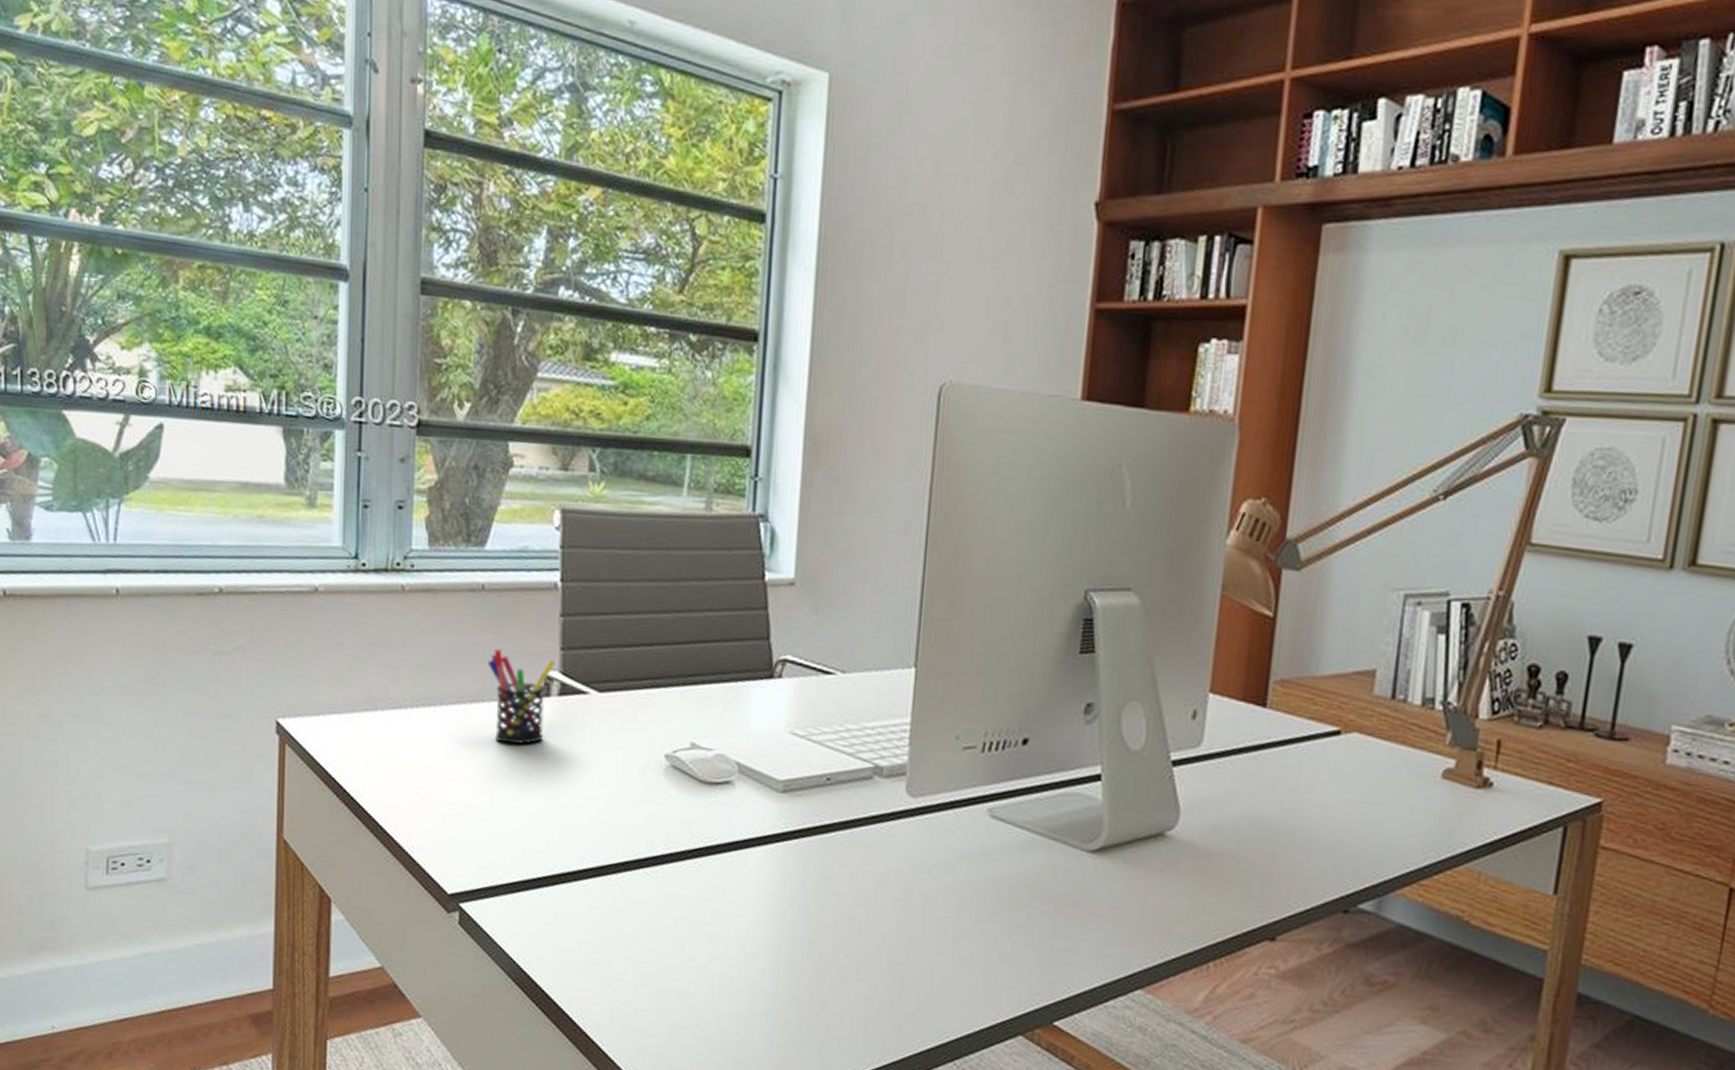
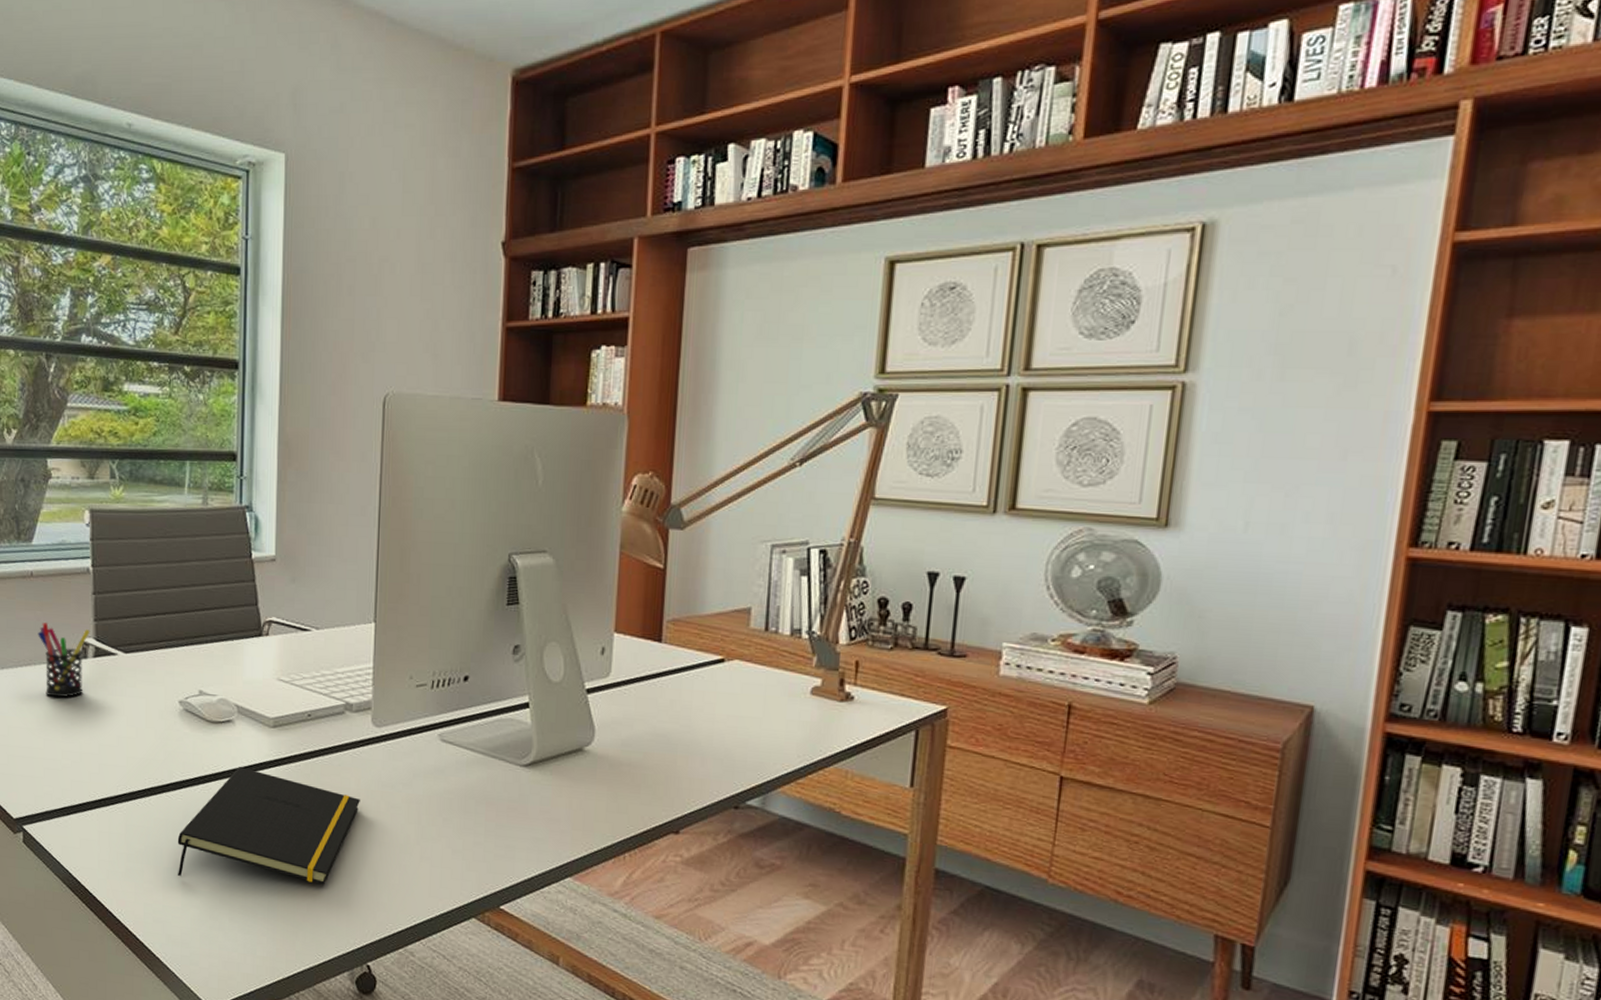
notepad: none [653,840,887,990] -> present [177,767,360,885]

